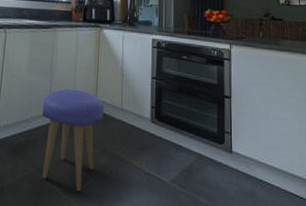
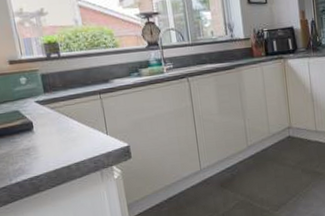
stool: present [42,88,105,191] -> none [240,122,301,207]

